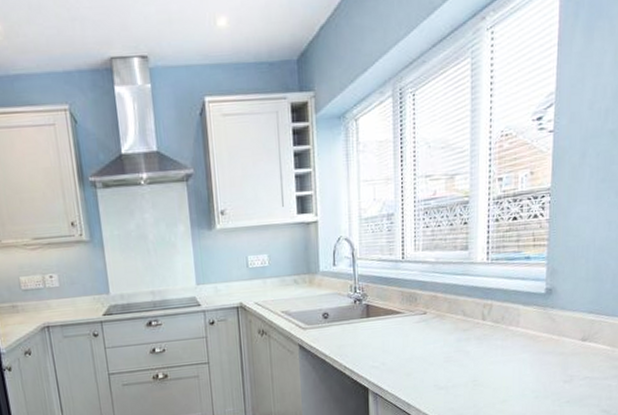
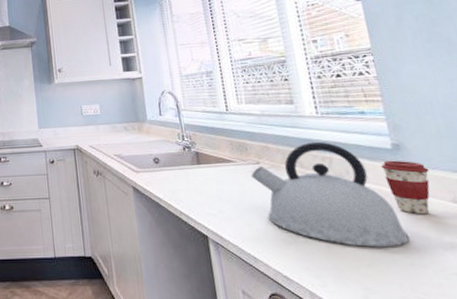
kettle: none [416,288,541,386] -> present [250,141,410,248]
coffee cup: none [532,304,571,354] -> present [381,160,430,215]

